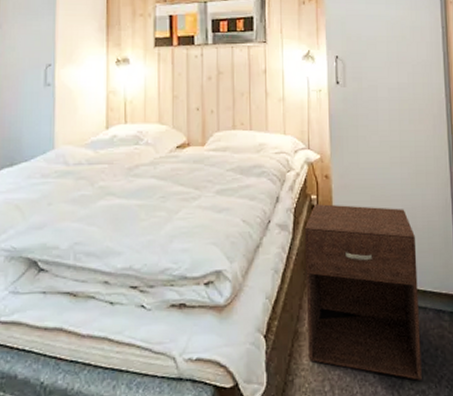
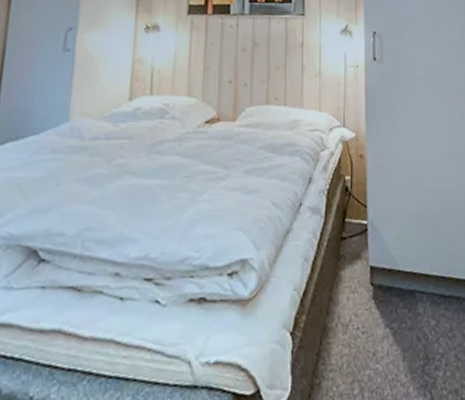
nightstand: present [304,204,422,380] -> none [337,185,455,378]

